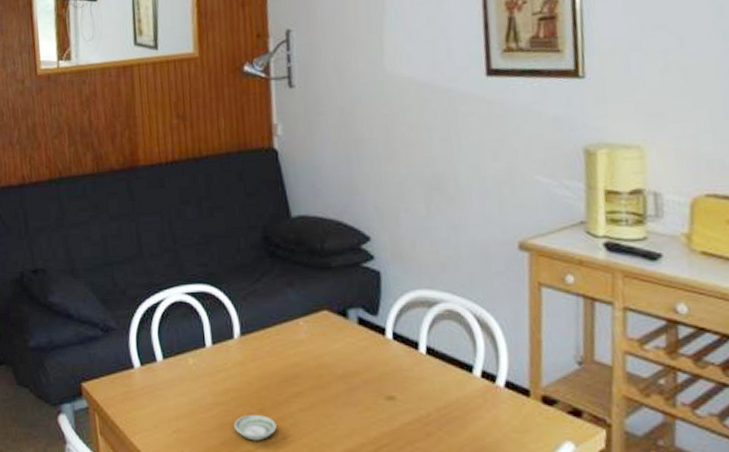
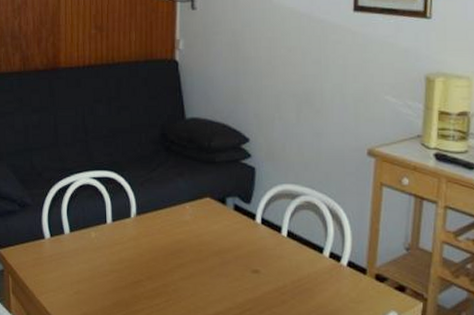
saucer: present [233,414,277,441] -> none [125,280,161,303]

